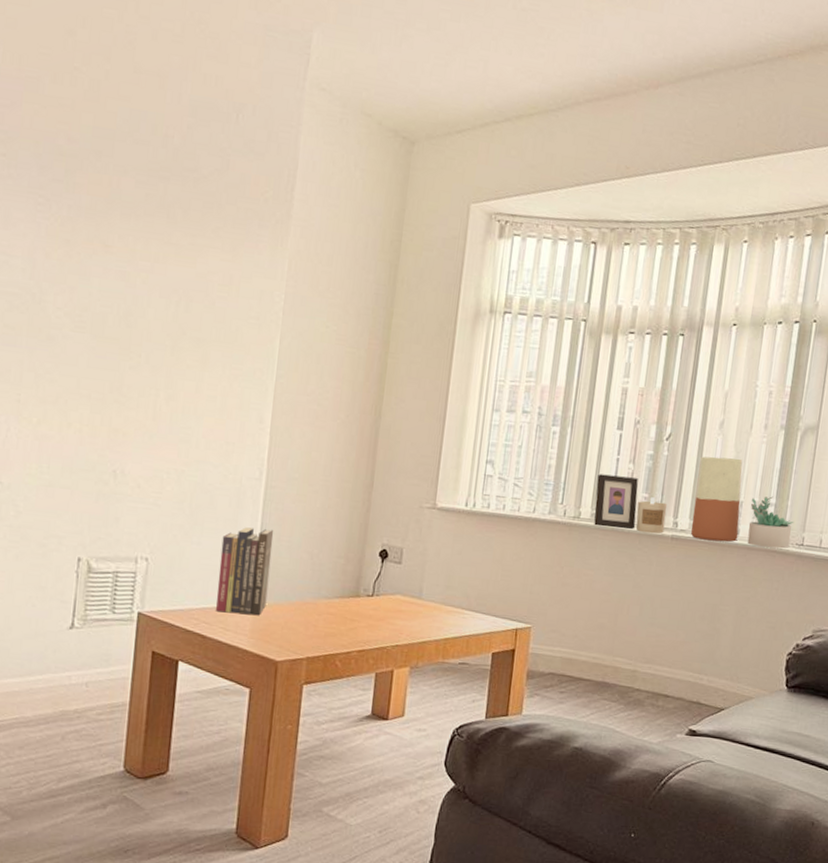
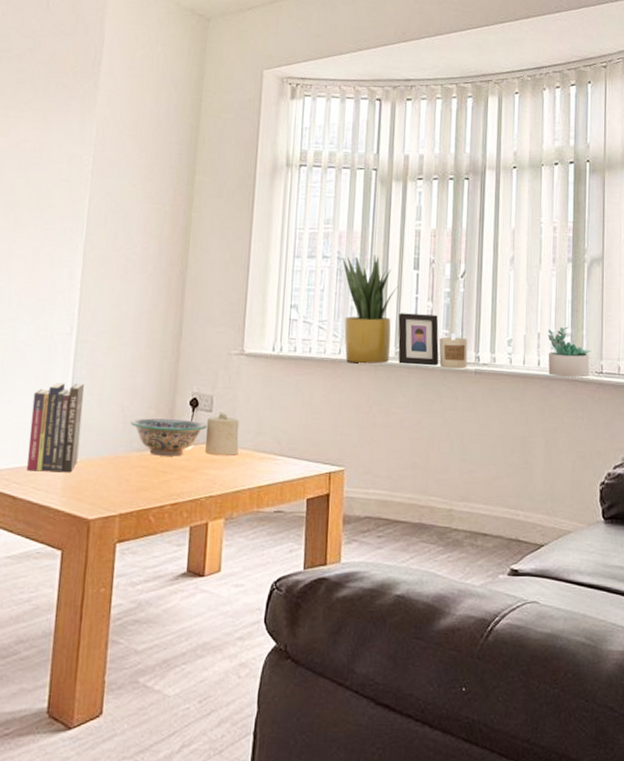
decorative bowl: none [319,566,396,606] -> present [130,417,208,457]
candle: none [393,564,429,608] -> present [205,411,239,456]
planter: none [539,412,600,525] -> present [342,255,399,364]
vase: present [690,456,743,543] -> none [492,291,539,374]

